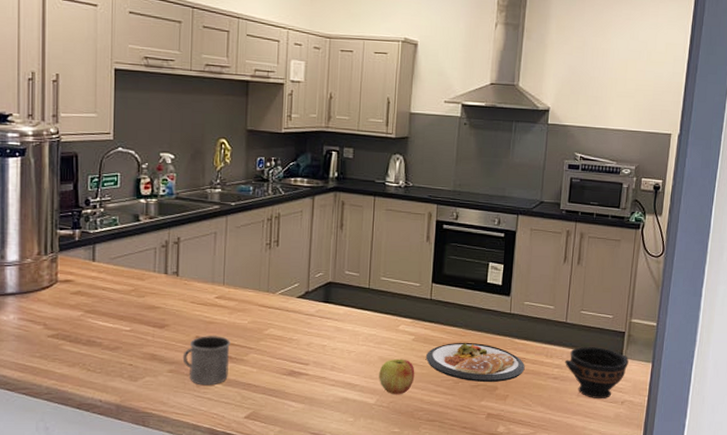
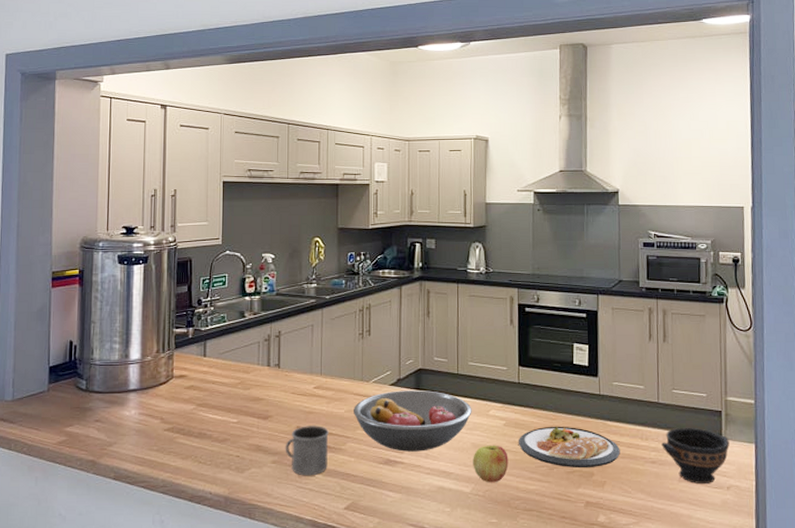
fruit bowl: none [258,303,381,364] -> present [354,390,472,452]

